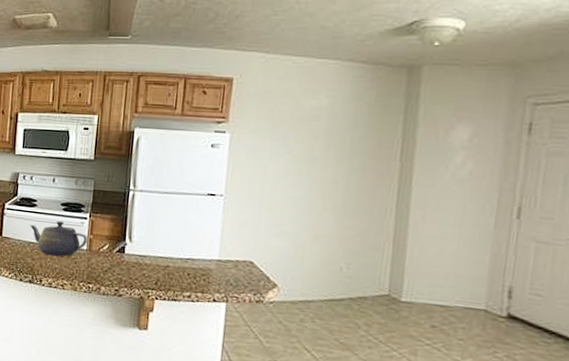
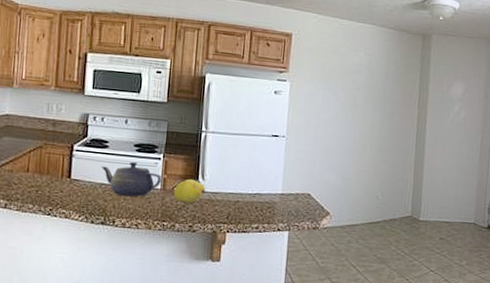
fruit: none [99,240,133,266] -> present [173,178,206,203]

